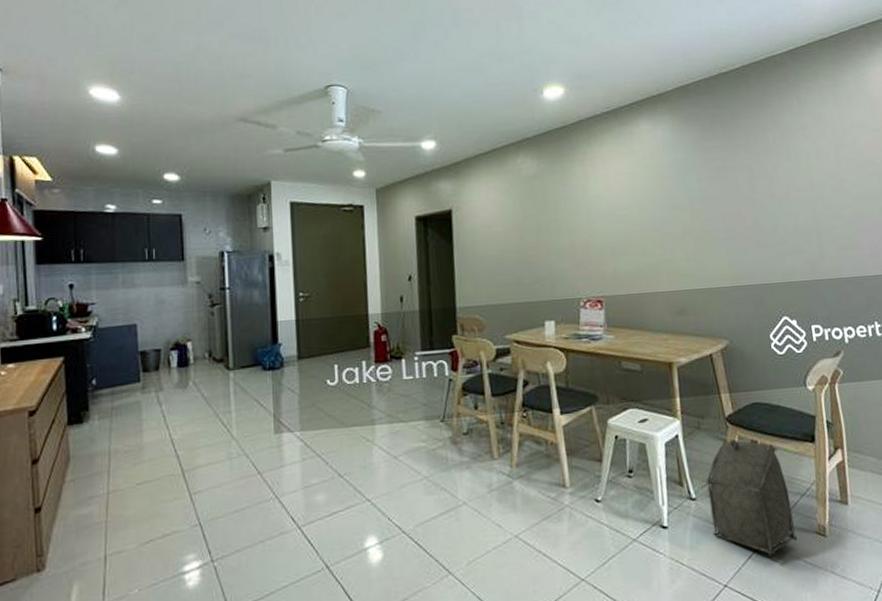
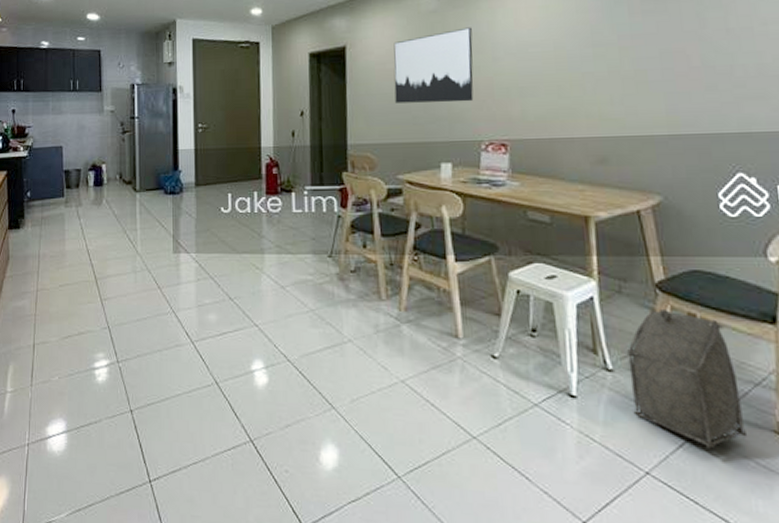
wall art: none [497,191,572,265] -> present [393,27,474,103]

